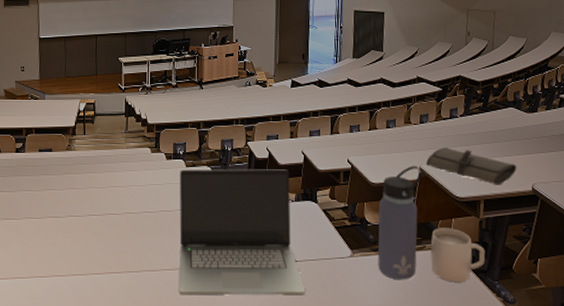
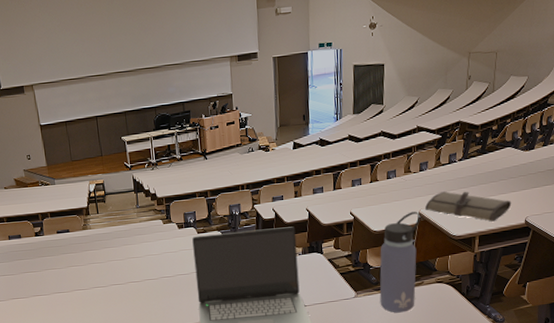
mug: present [430,228,486,282] -> none [428,263,479,310]

